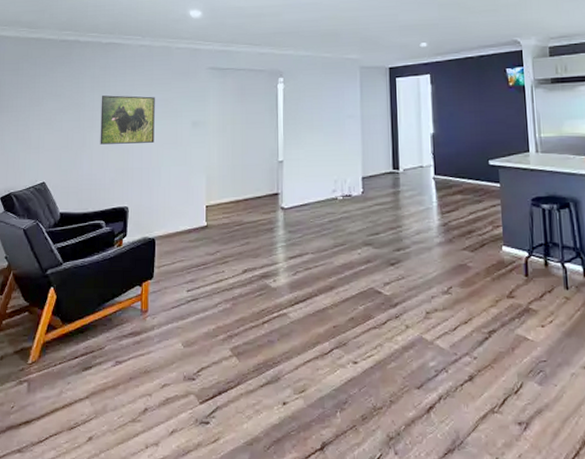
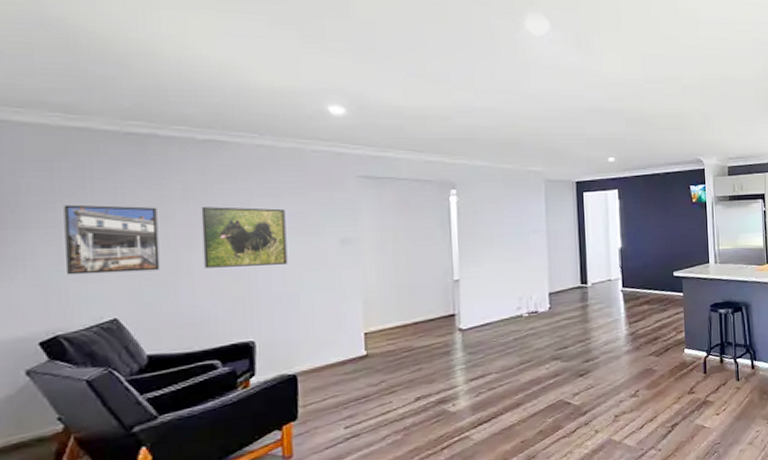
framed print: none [20,94,75,147] -> present [63,204,160,275]

